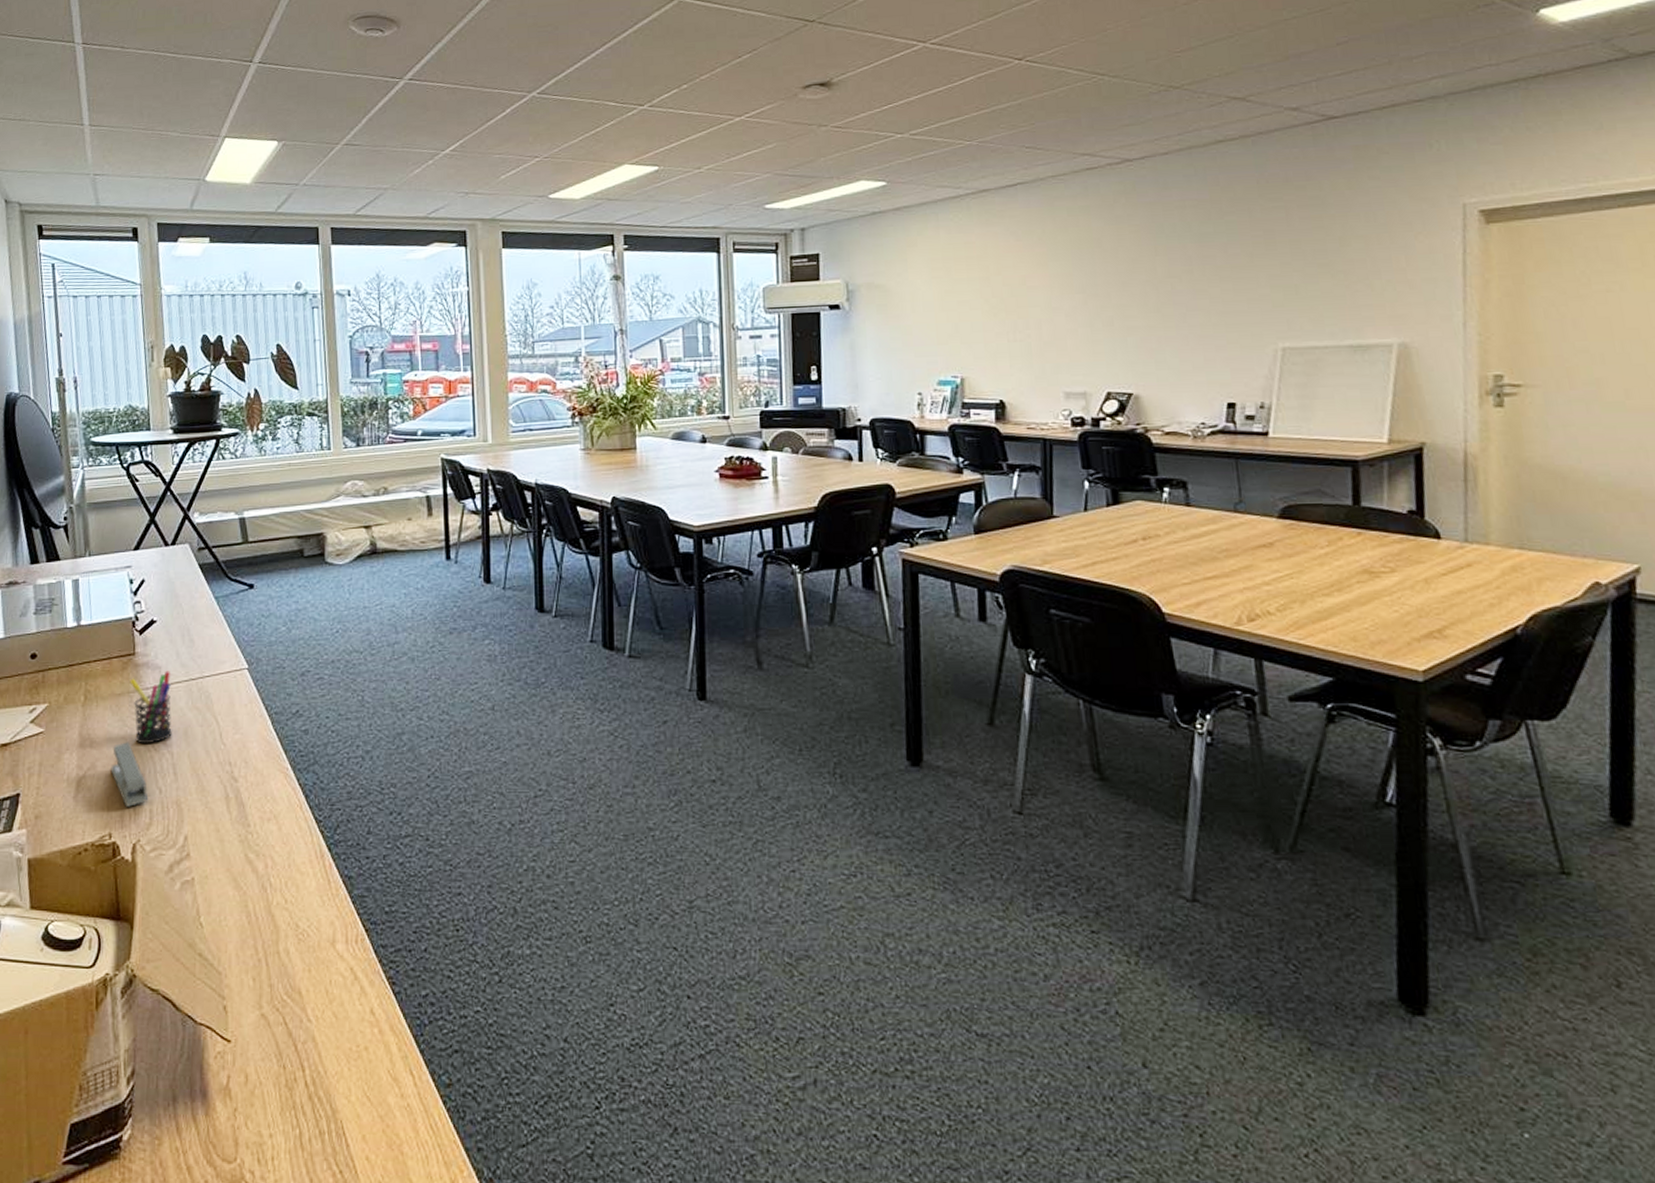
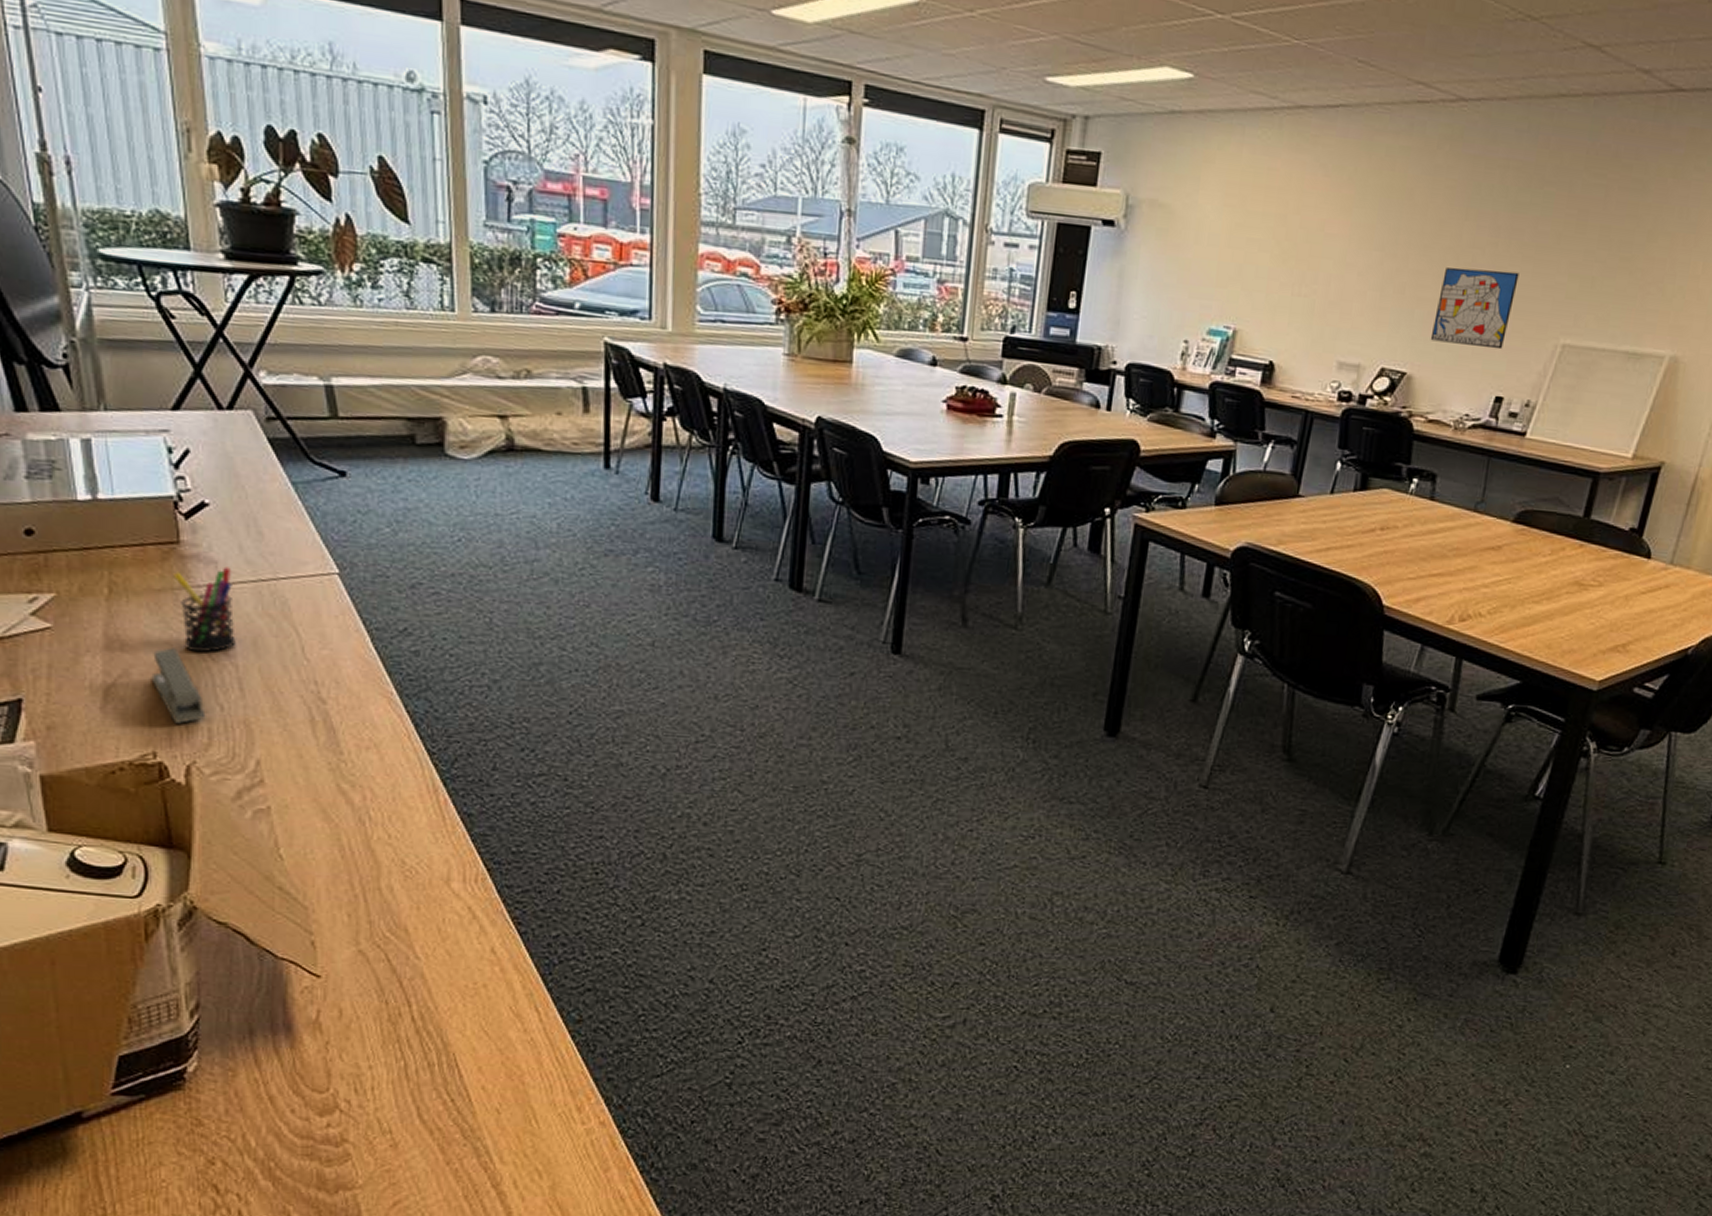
wall art: none [1147,292,1223,362] -> present [1430,267,1519,350]

